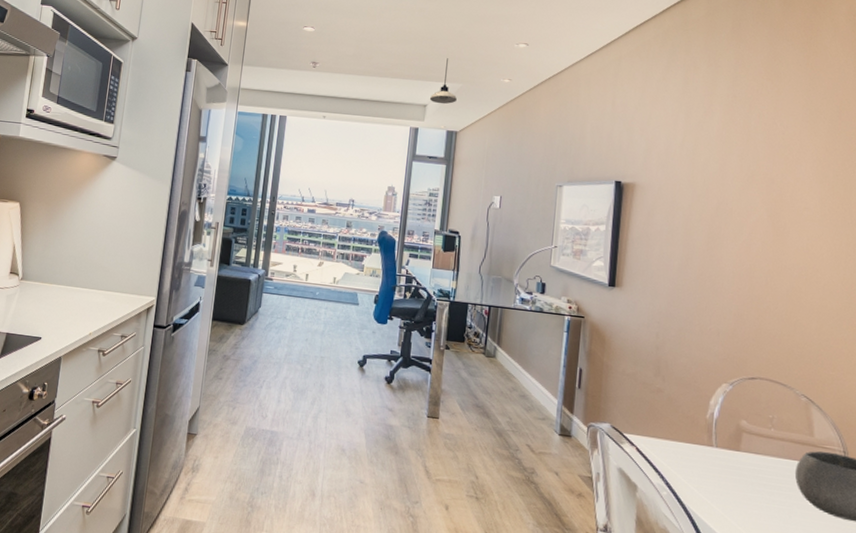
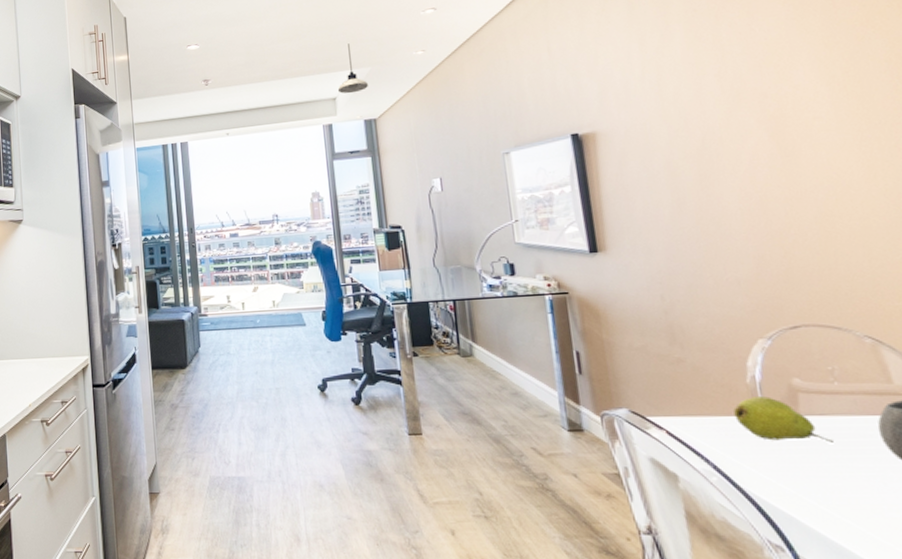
fruit: none [691,430,760,477] -> present [733,396,834,443]

